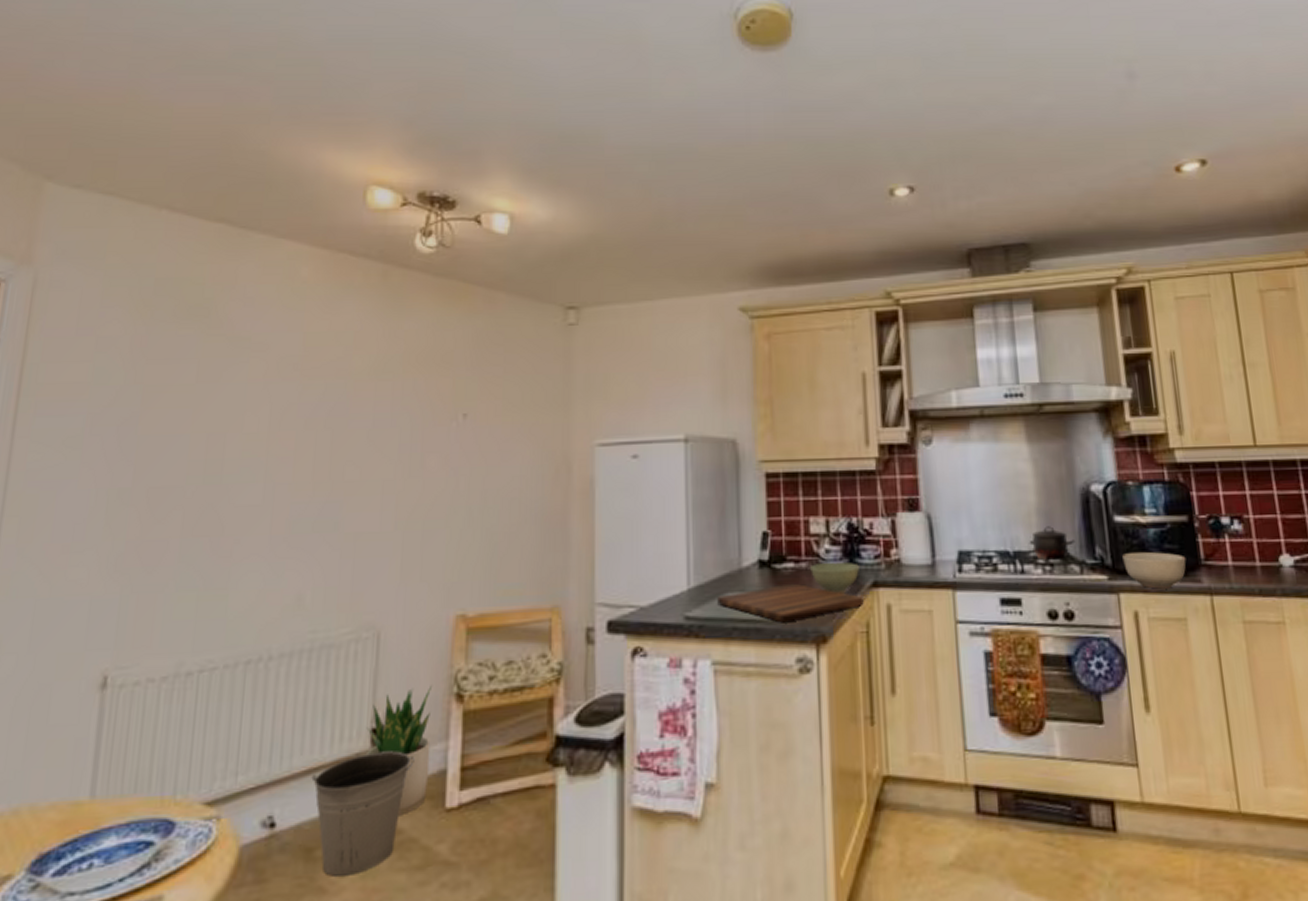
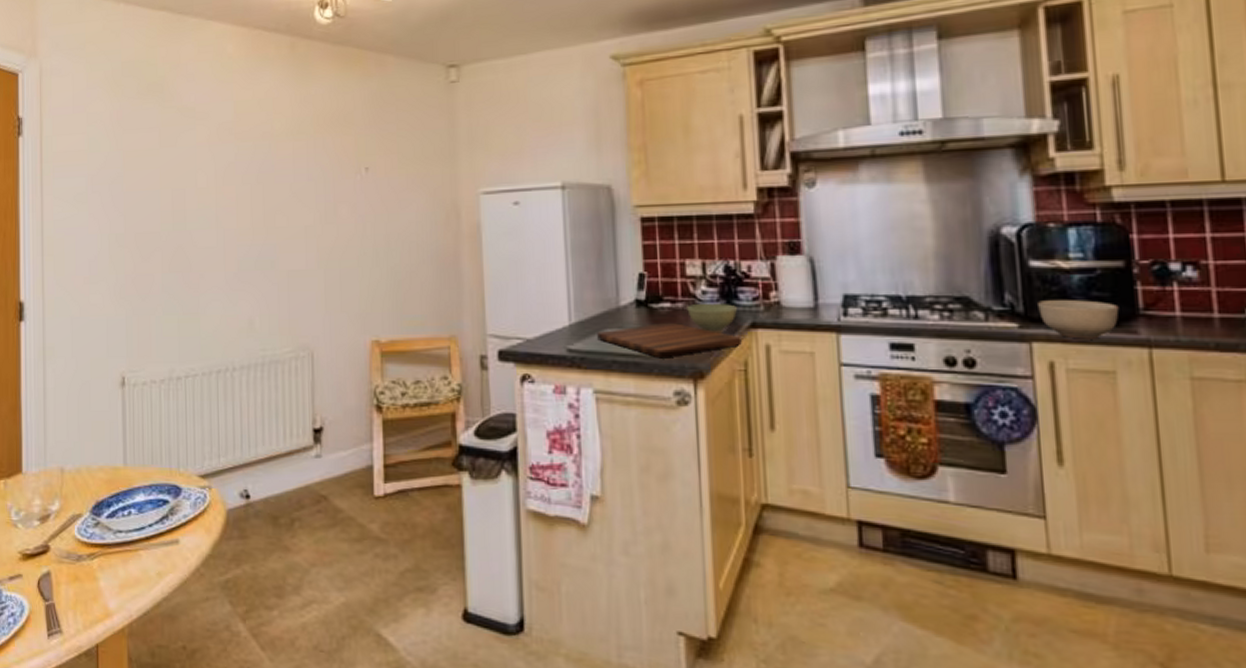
bucket: present [311,751,415,876] -> none [272,447,348,540]
planter: present [366,685,431,816] -> none [309,397,360,499]
cooking pot: present [1029,526,1076,561] -> none [924,271,981,307]

